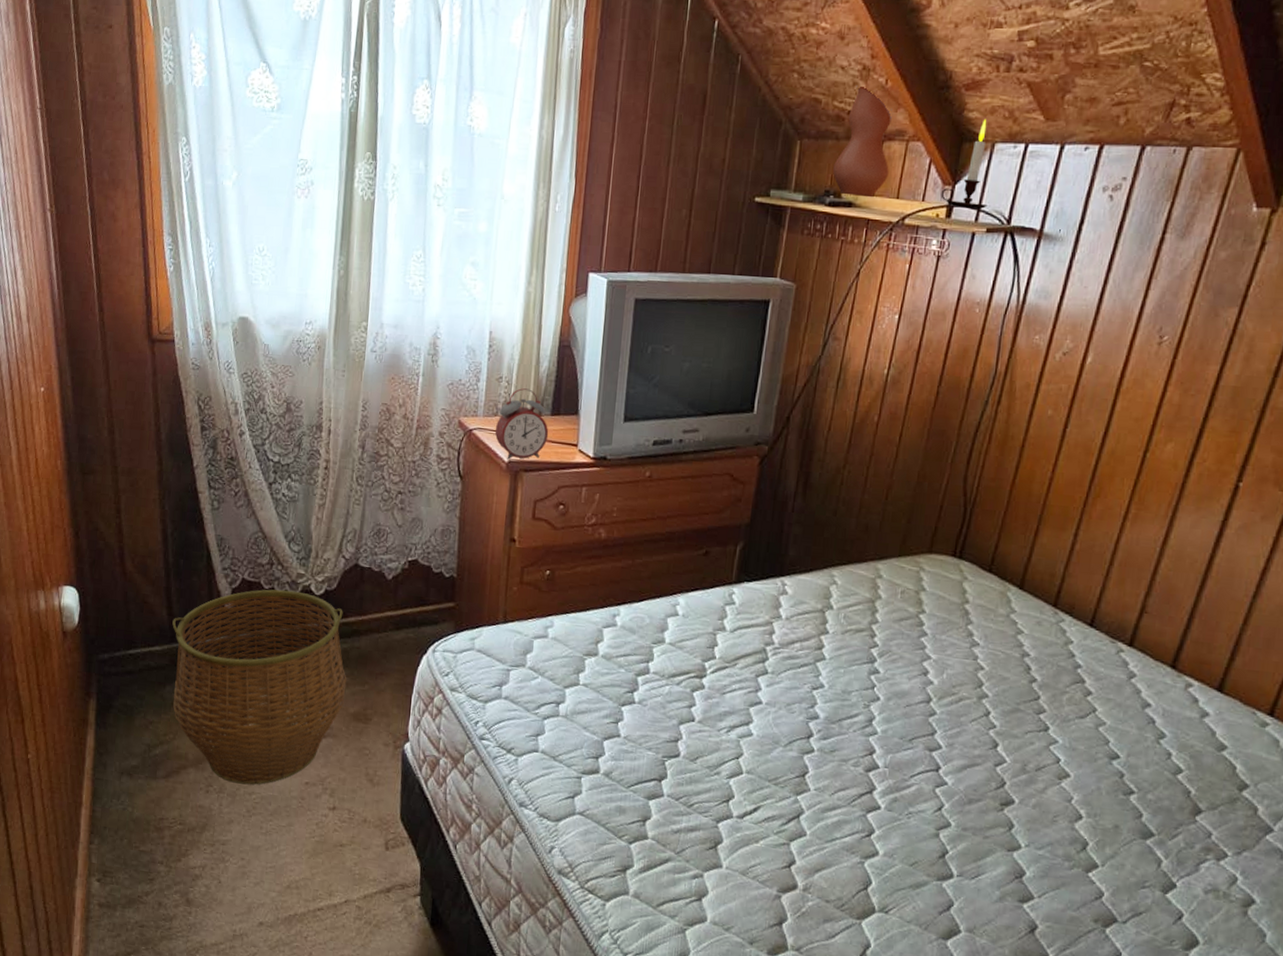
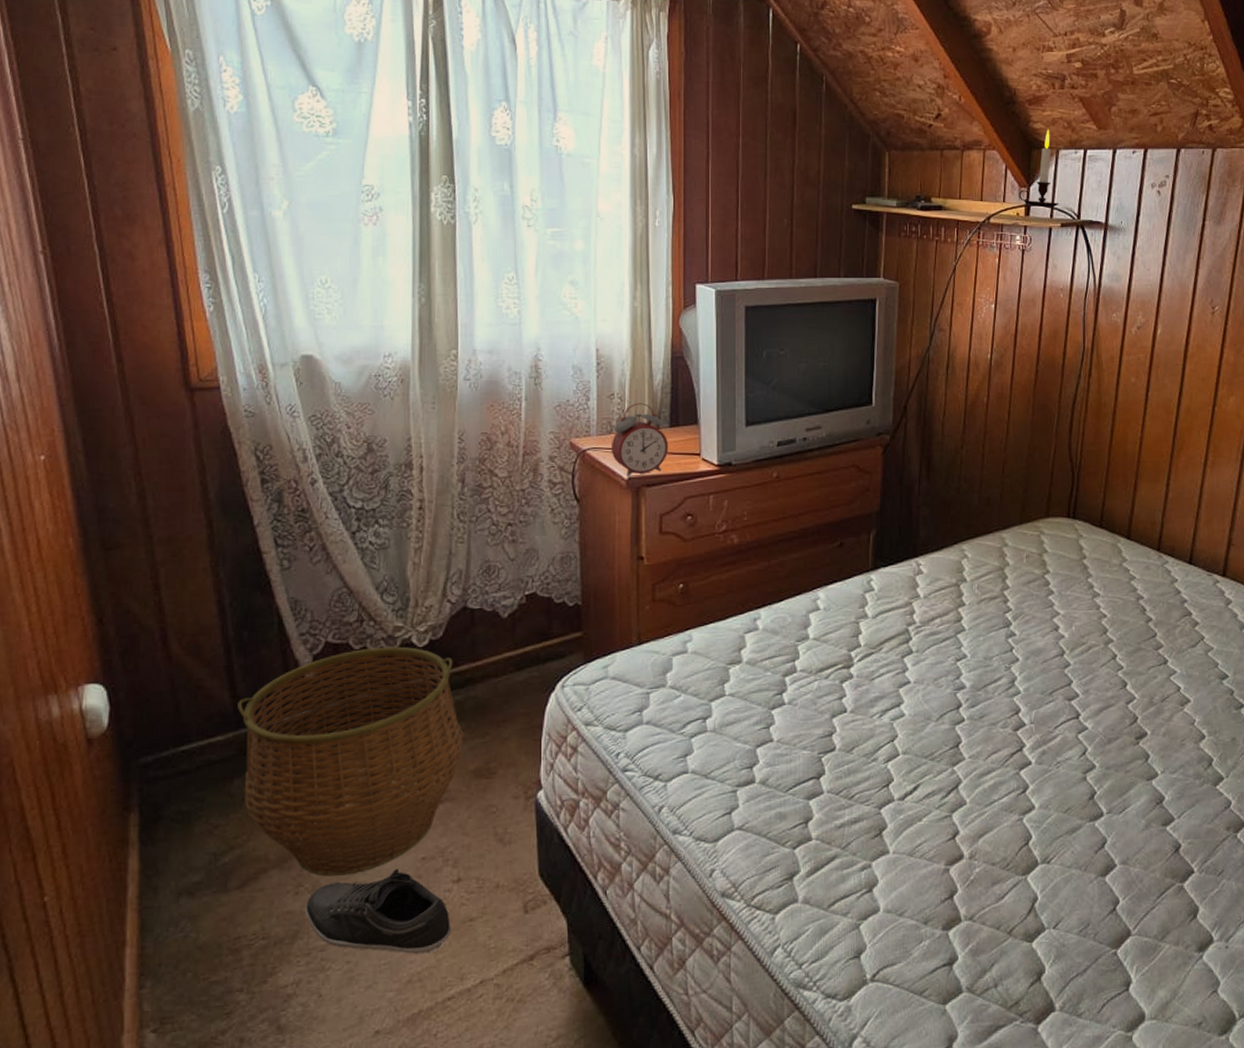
shoe: none [213,788,325,867] -> present [305,869,452,955]
vase: present [833,85,892,198] -> none [921,102,971,201]

